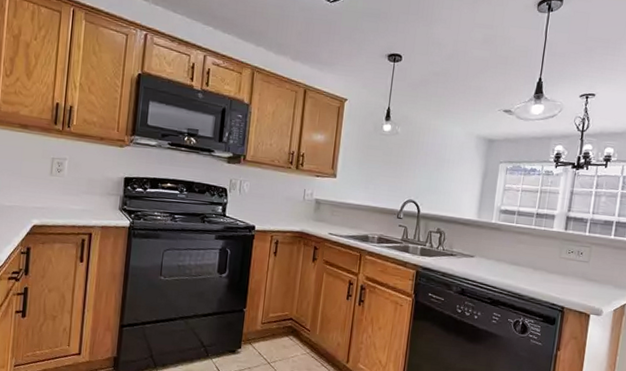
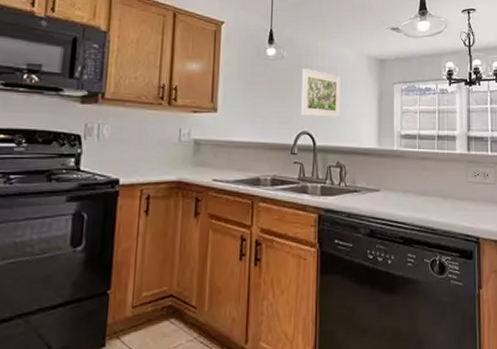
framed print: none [409,144,449,191] -> present [301,68,341,119]

